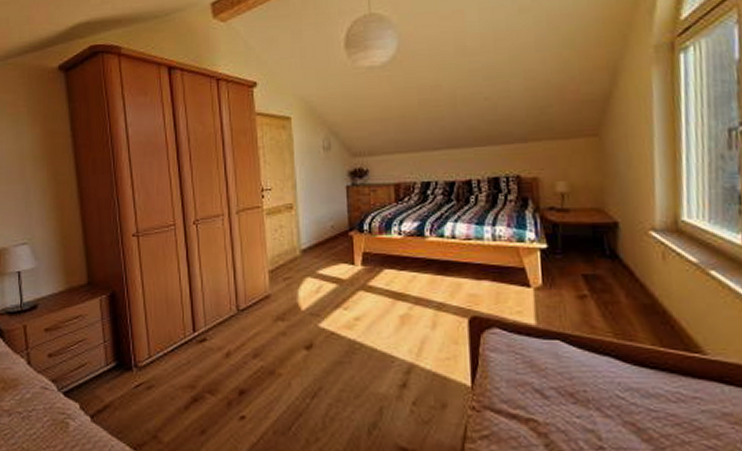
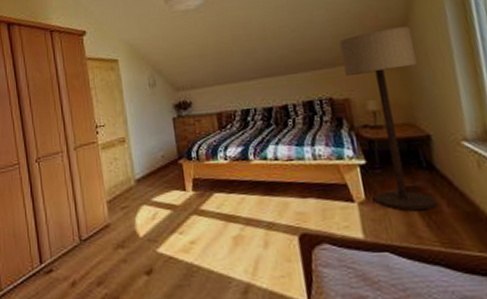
floor lamp: none [534,103,616,300] -> present [339,26,437,211]

